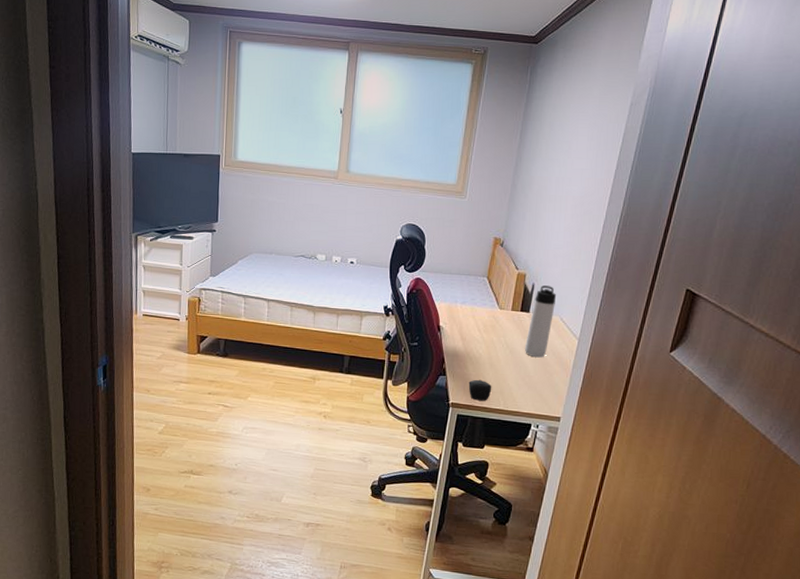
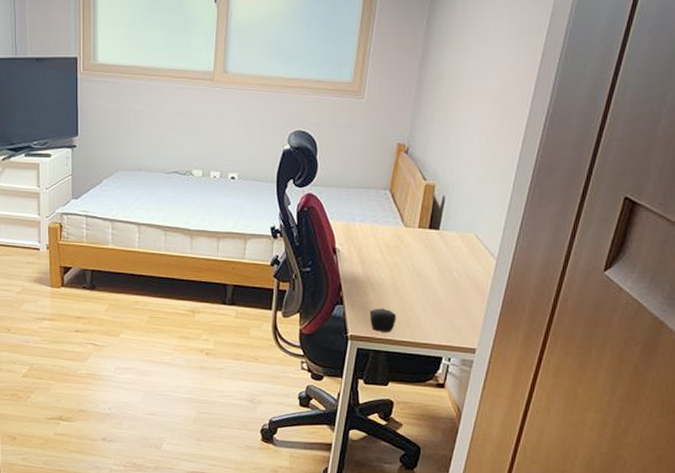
thermos bottle: present [525,285,557,358] -> none [434,198,471,282]

